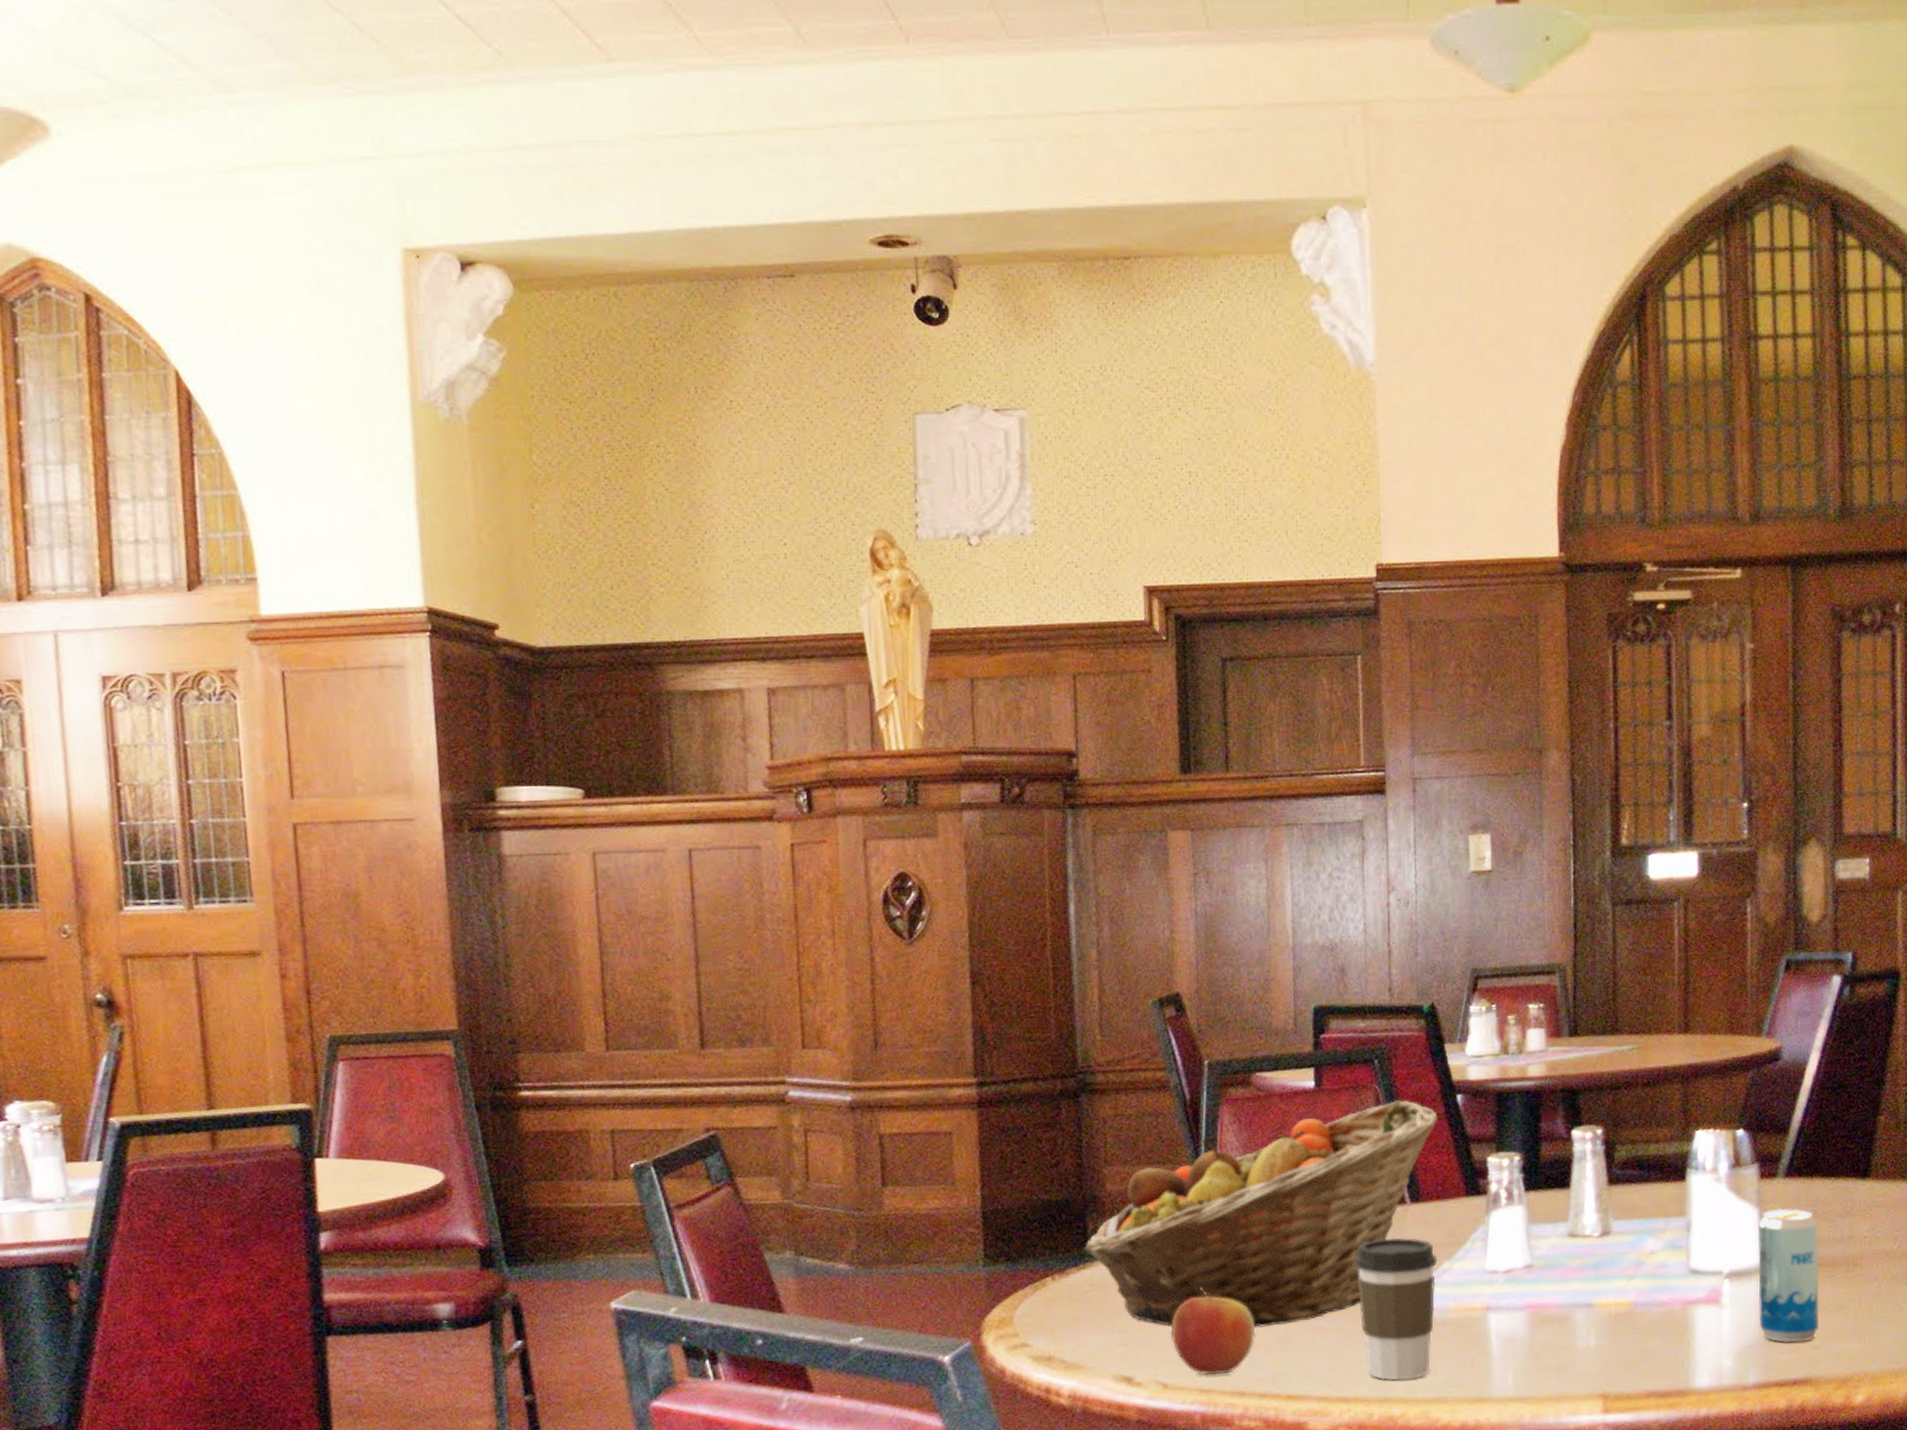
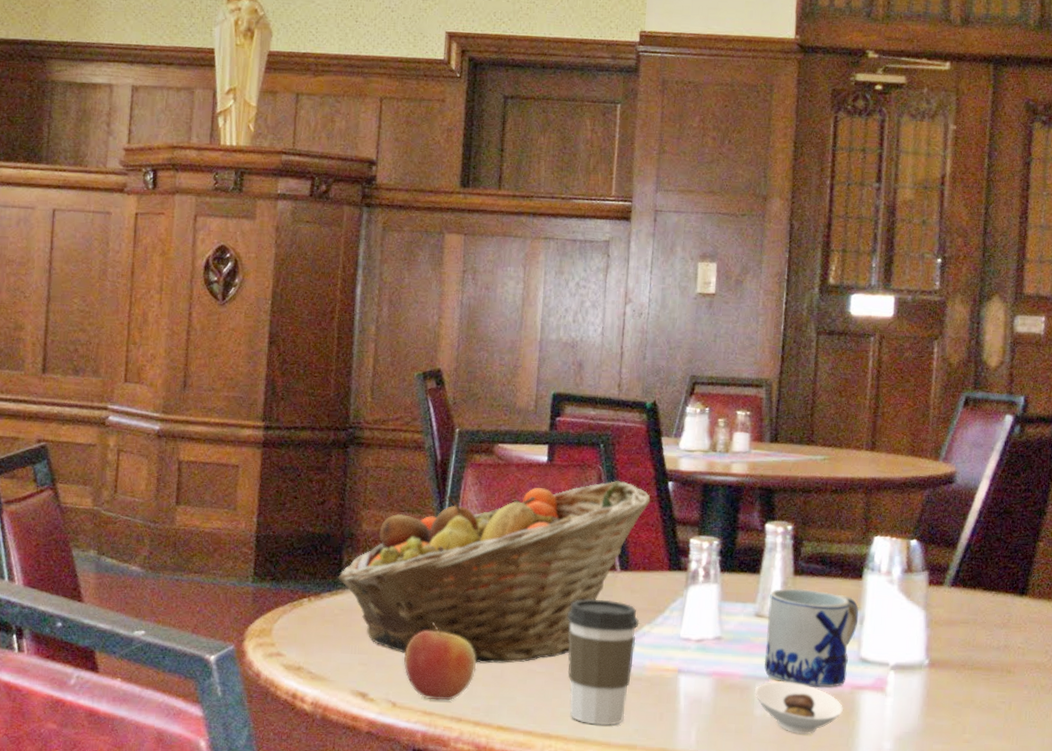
saucer: none [1575,1305,1675,1363] -> present [755,681,843,735]
mug: none [1582,1198,1685,1309] -> present [764,588,859,687]
beverage can: present [1757,1208,1820,1343] -> none [918,613,977,735]

